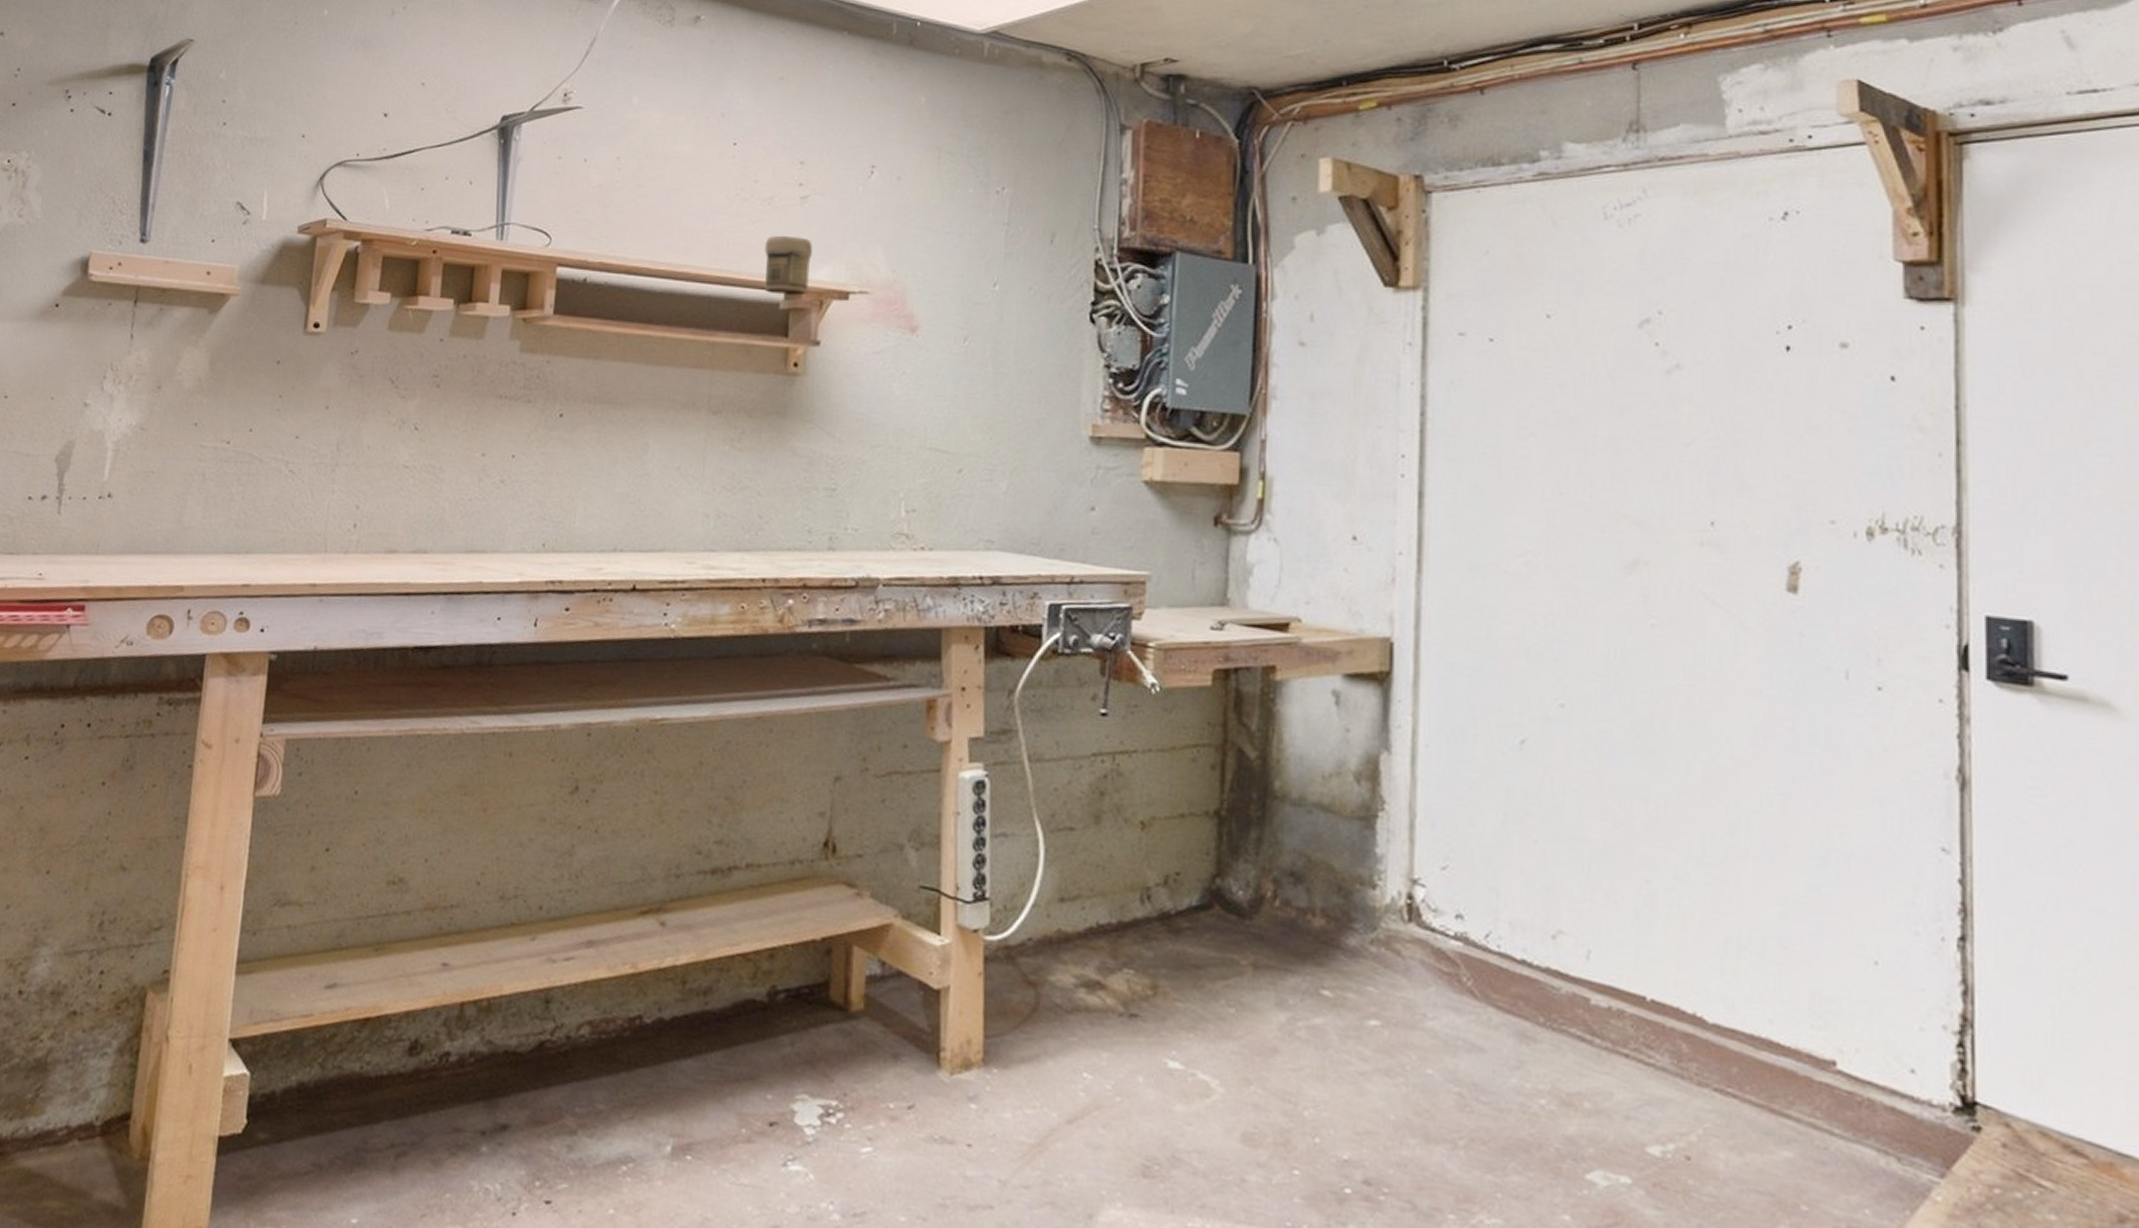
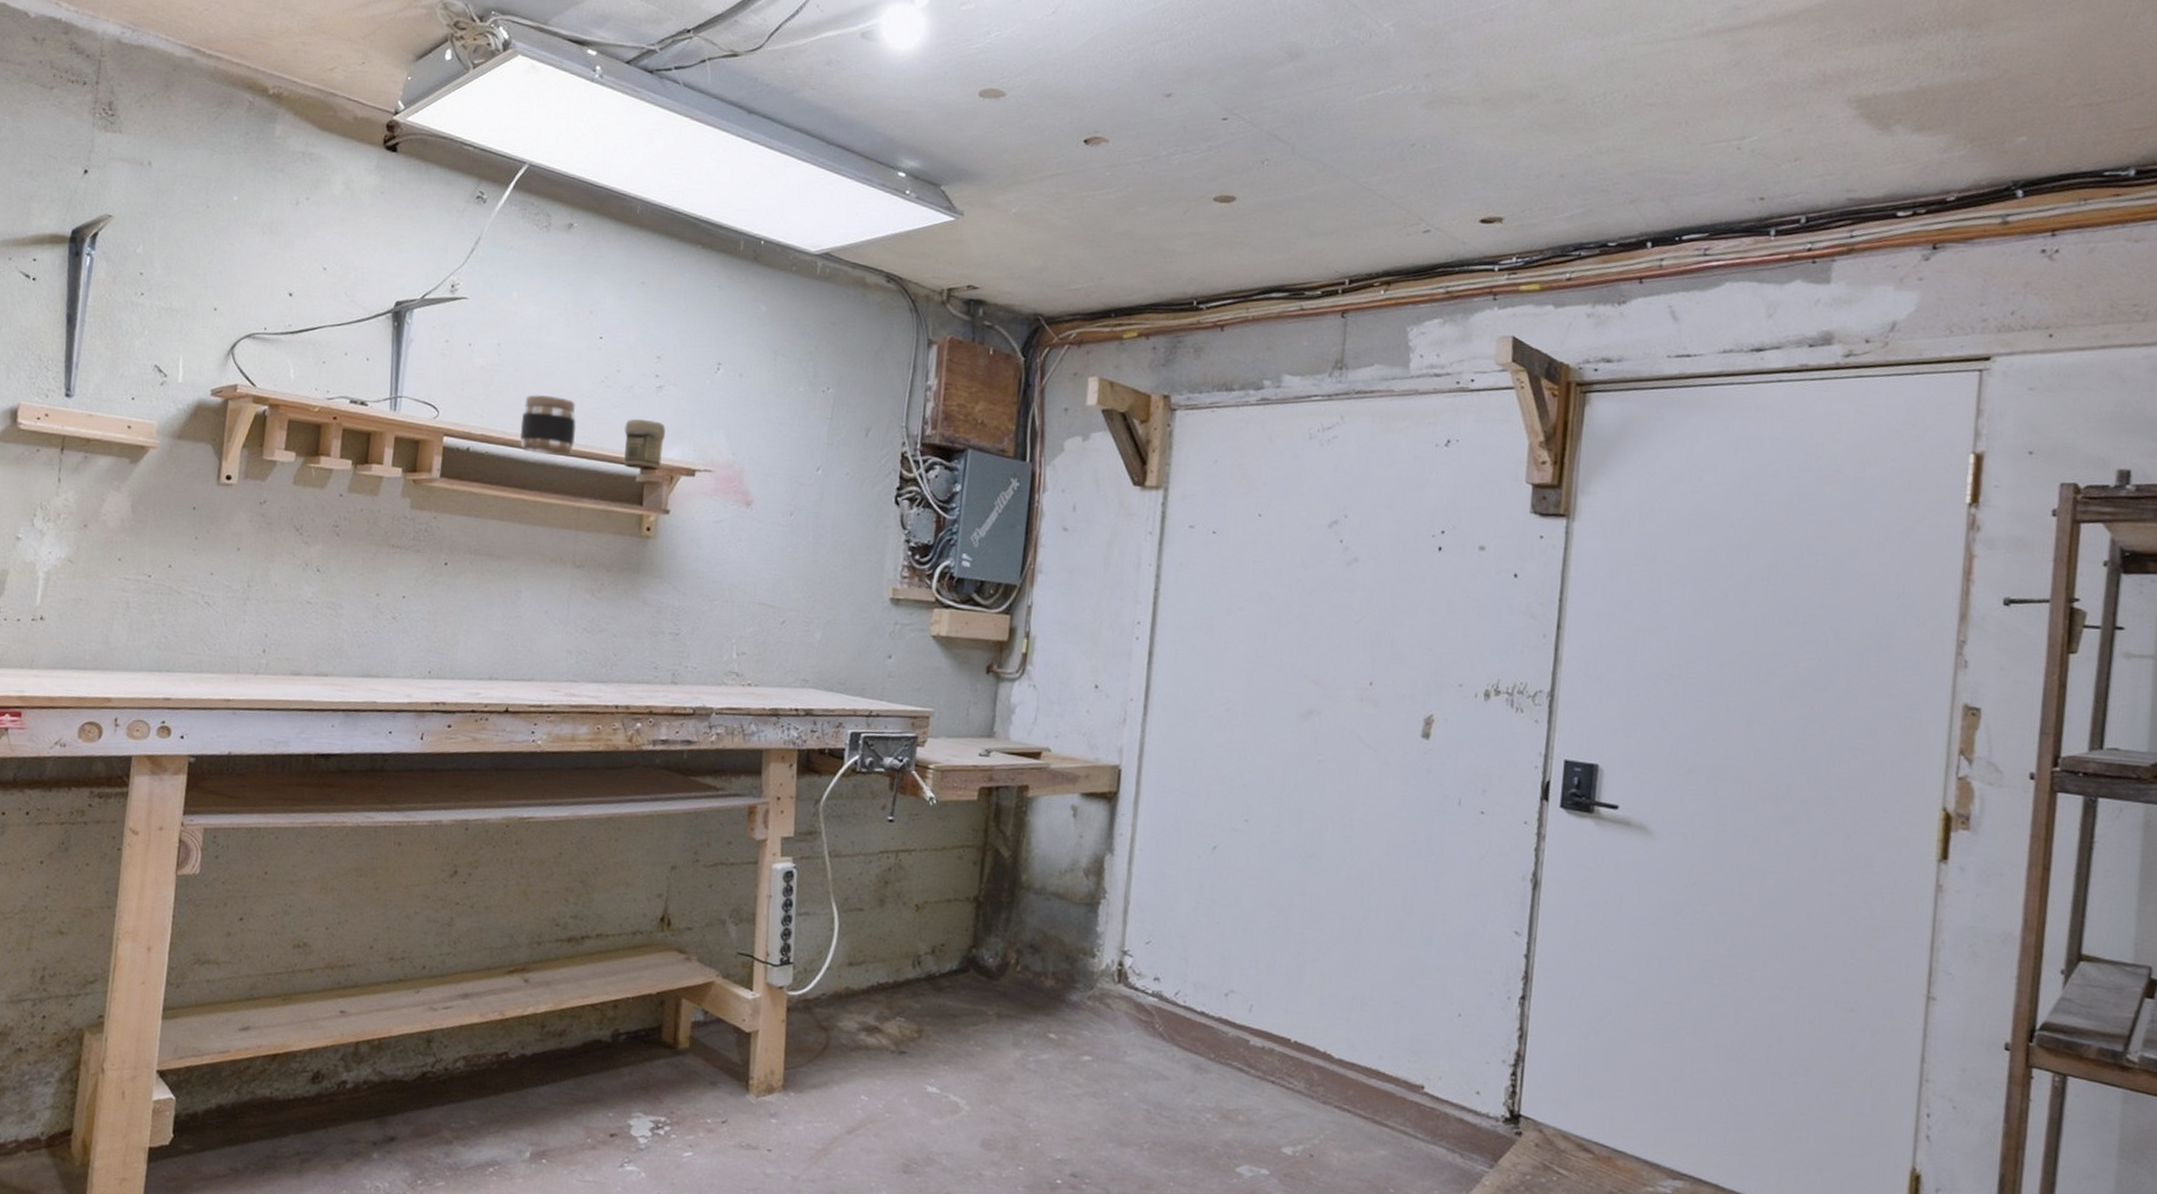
jar: none [644,212,709,284] -> present [520,394,577,457]

